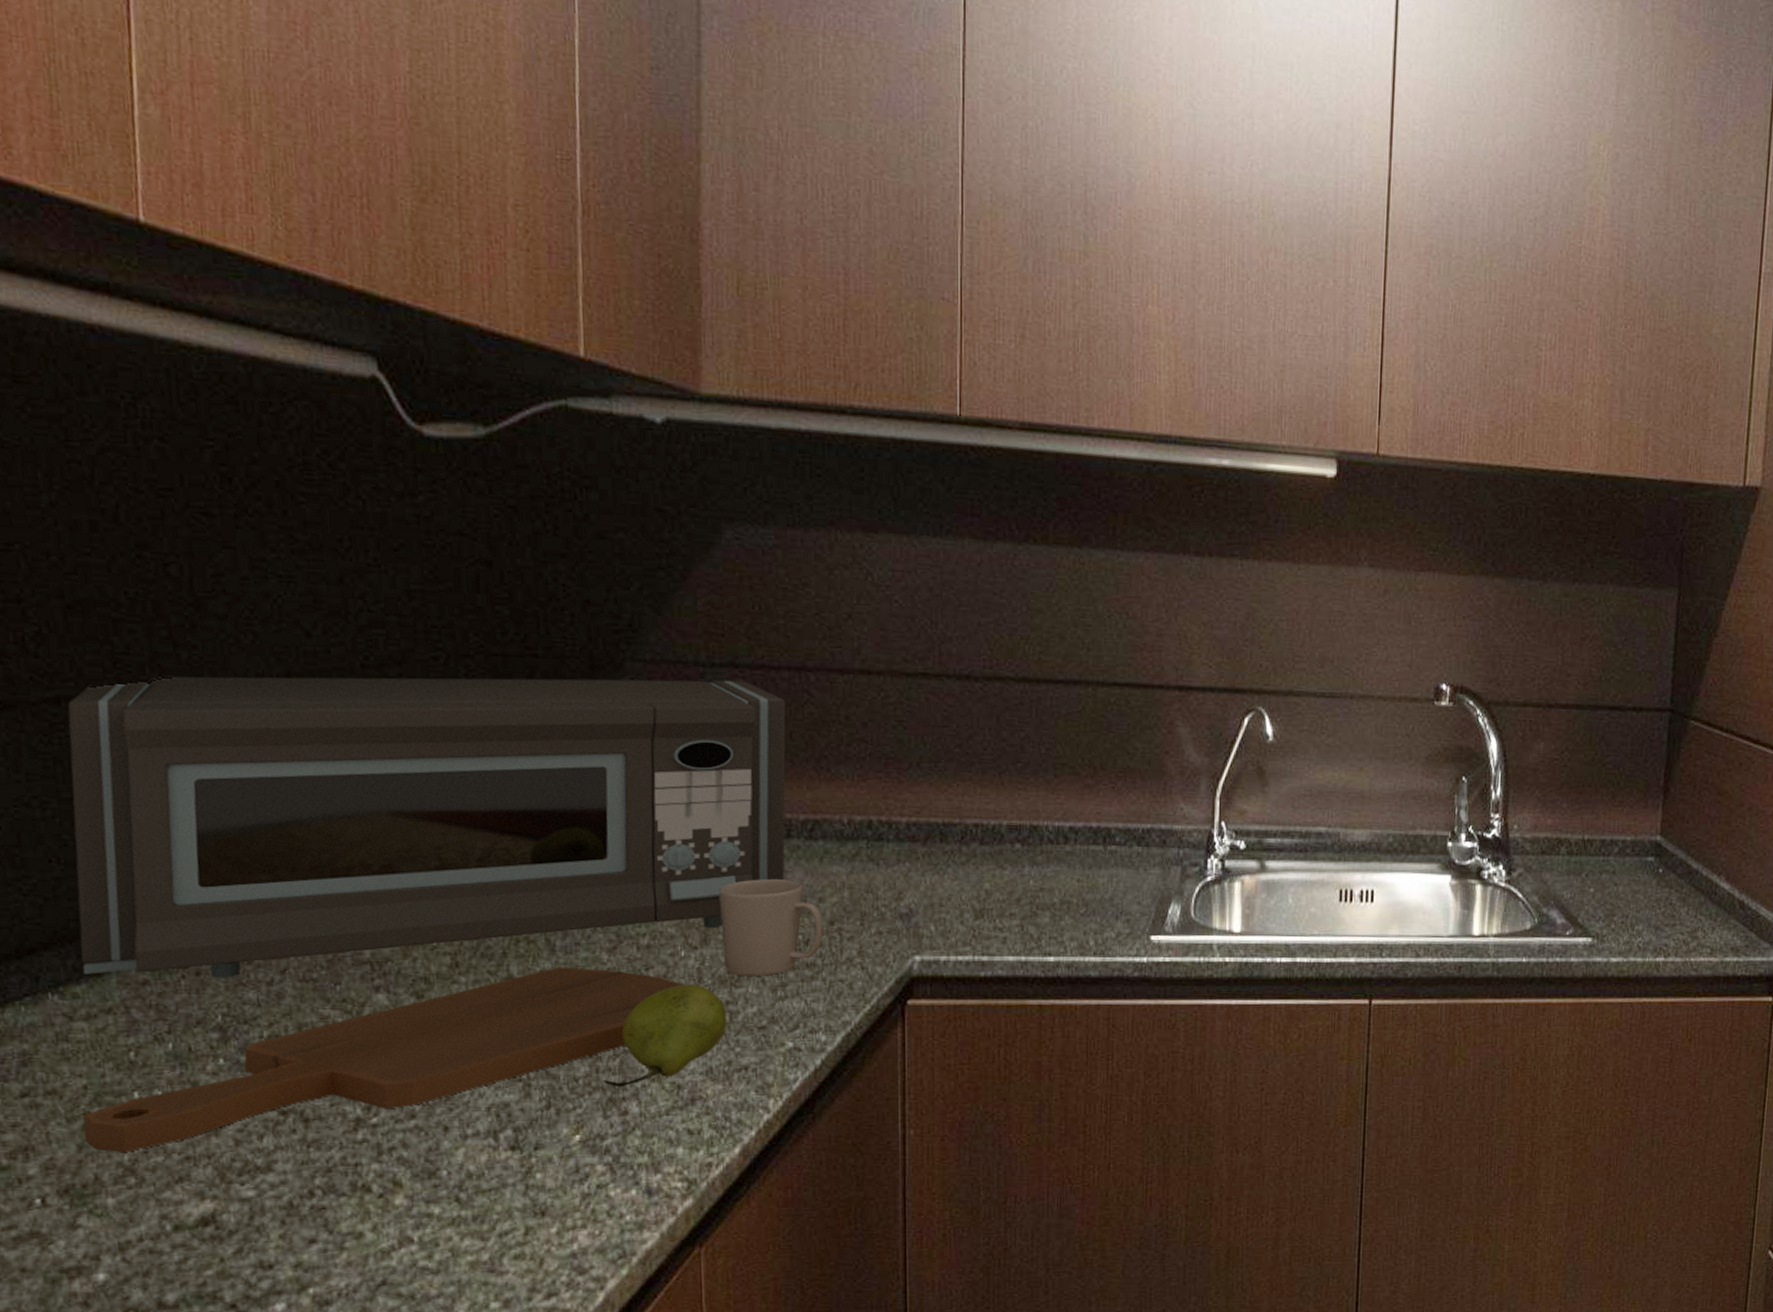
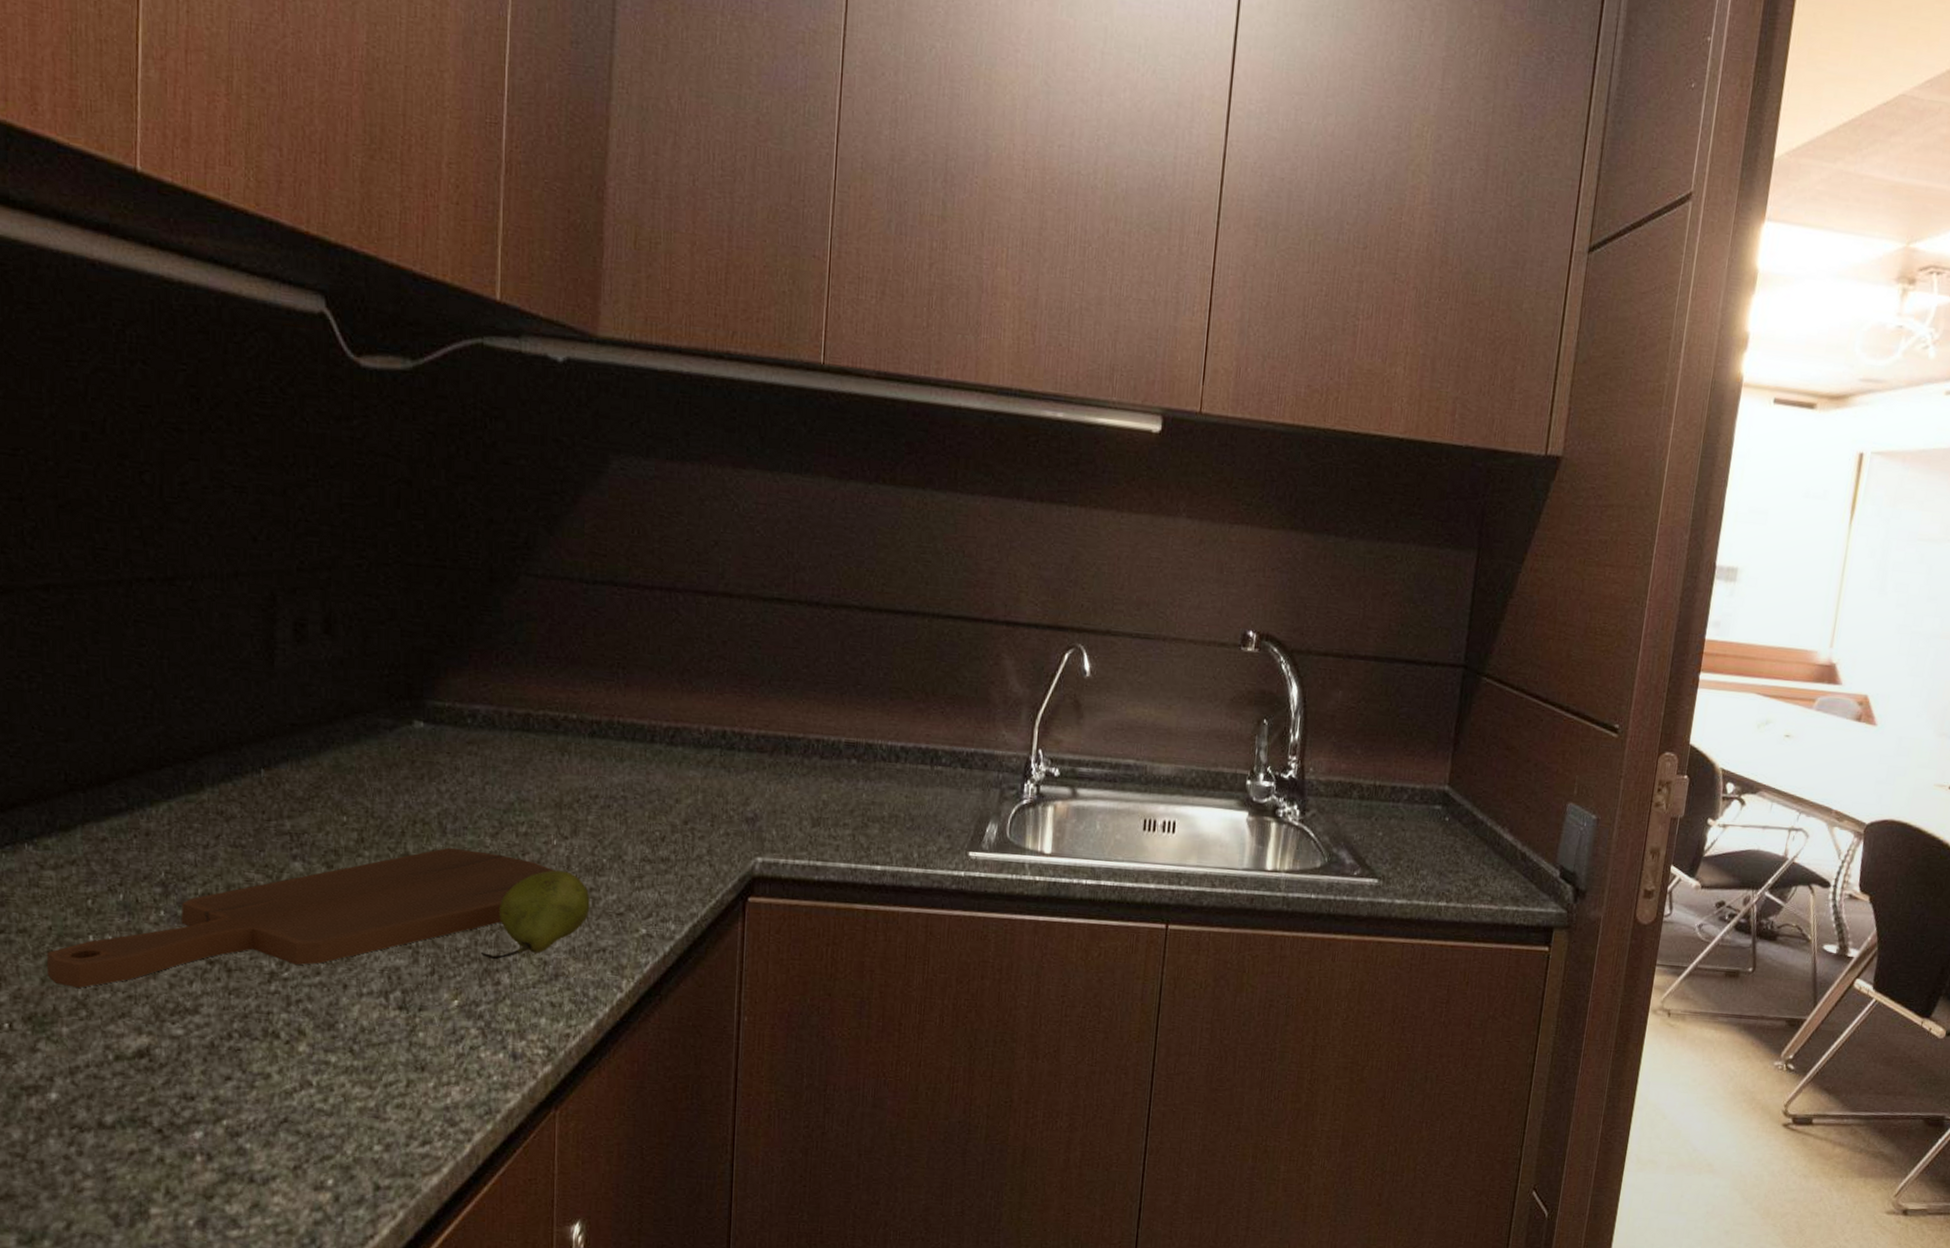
microwave: present [67,676,786,979] -> none [53,571,656,840]
mug: present [718,878,824,977] -> none [588,778,679,868]

